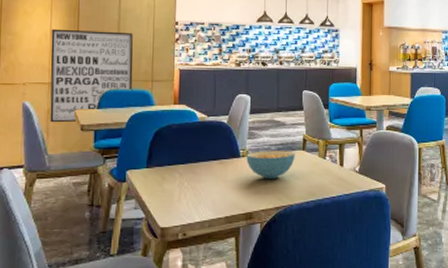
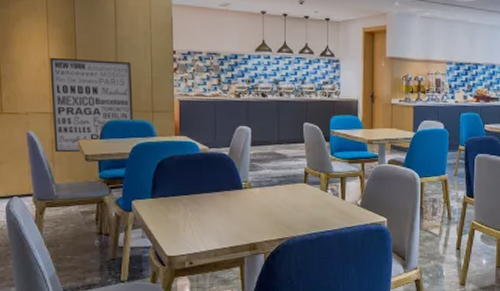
cereal bowl: present [246,151,295,179] -> none [249,183,297,211]

